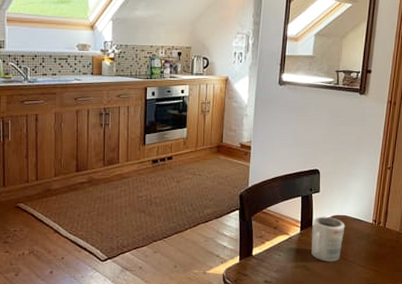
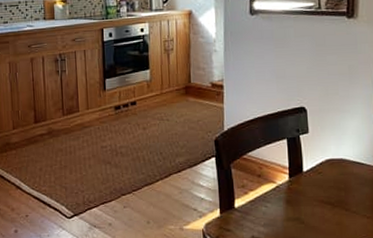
mug: present [311,216,345,262] -> none [302,160,343,213]

